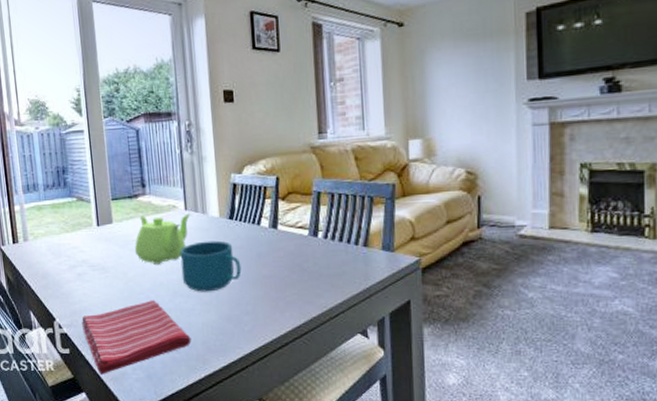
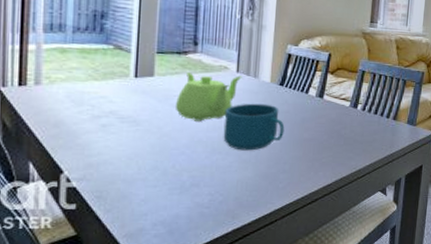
dish towel: present [82,300,191,374] -> none [97,156,224,231]

